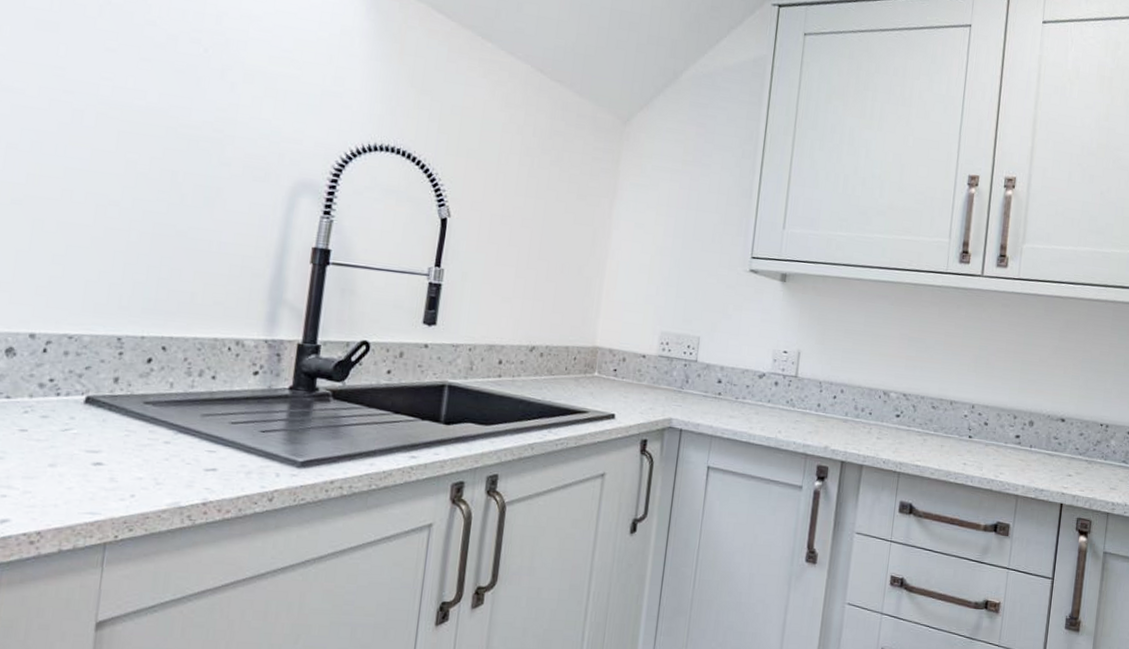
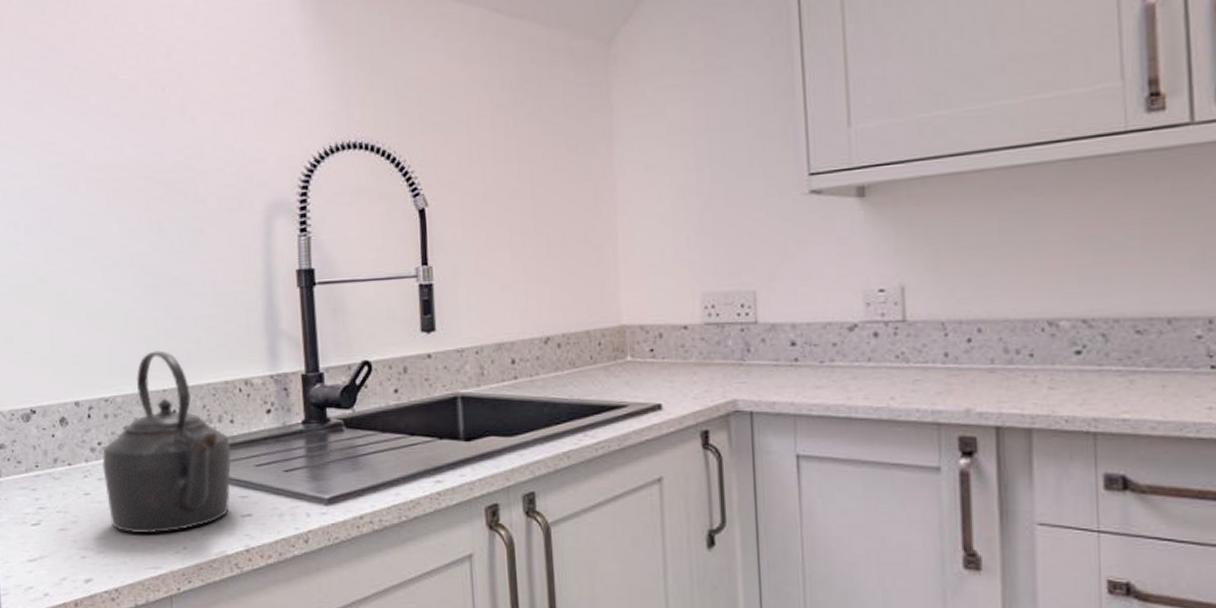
kettle: none [48,296,208,479] -> present [102,350,232,533]

